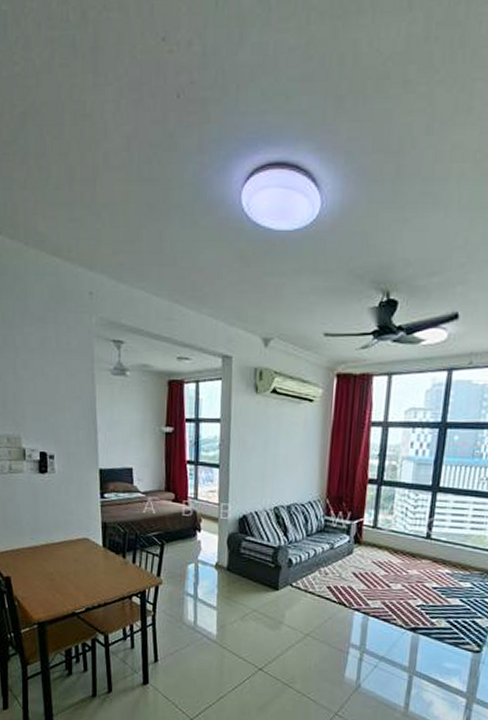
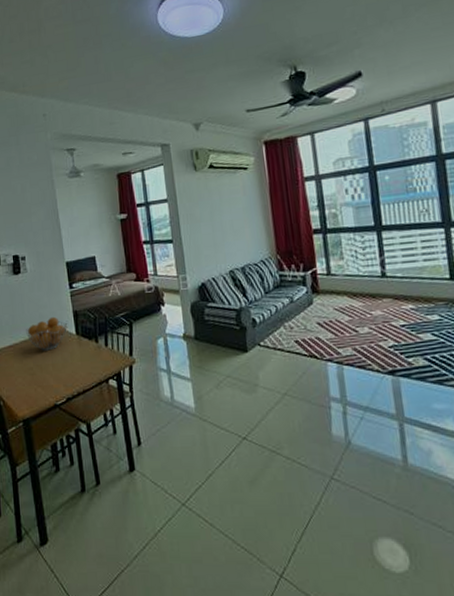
fruit basket: none [48,524,95,559] -> present [26,316,68,351]

